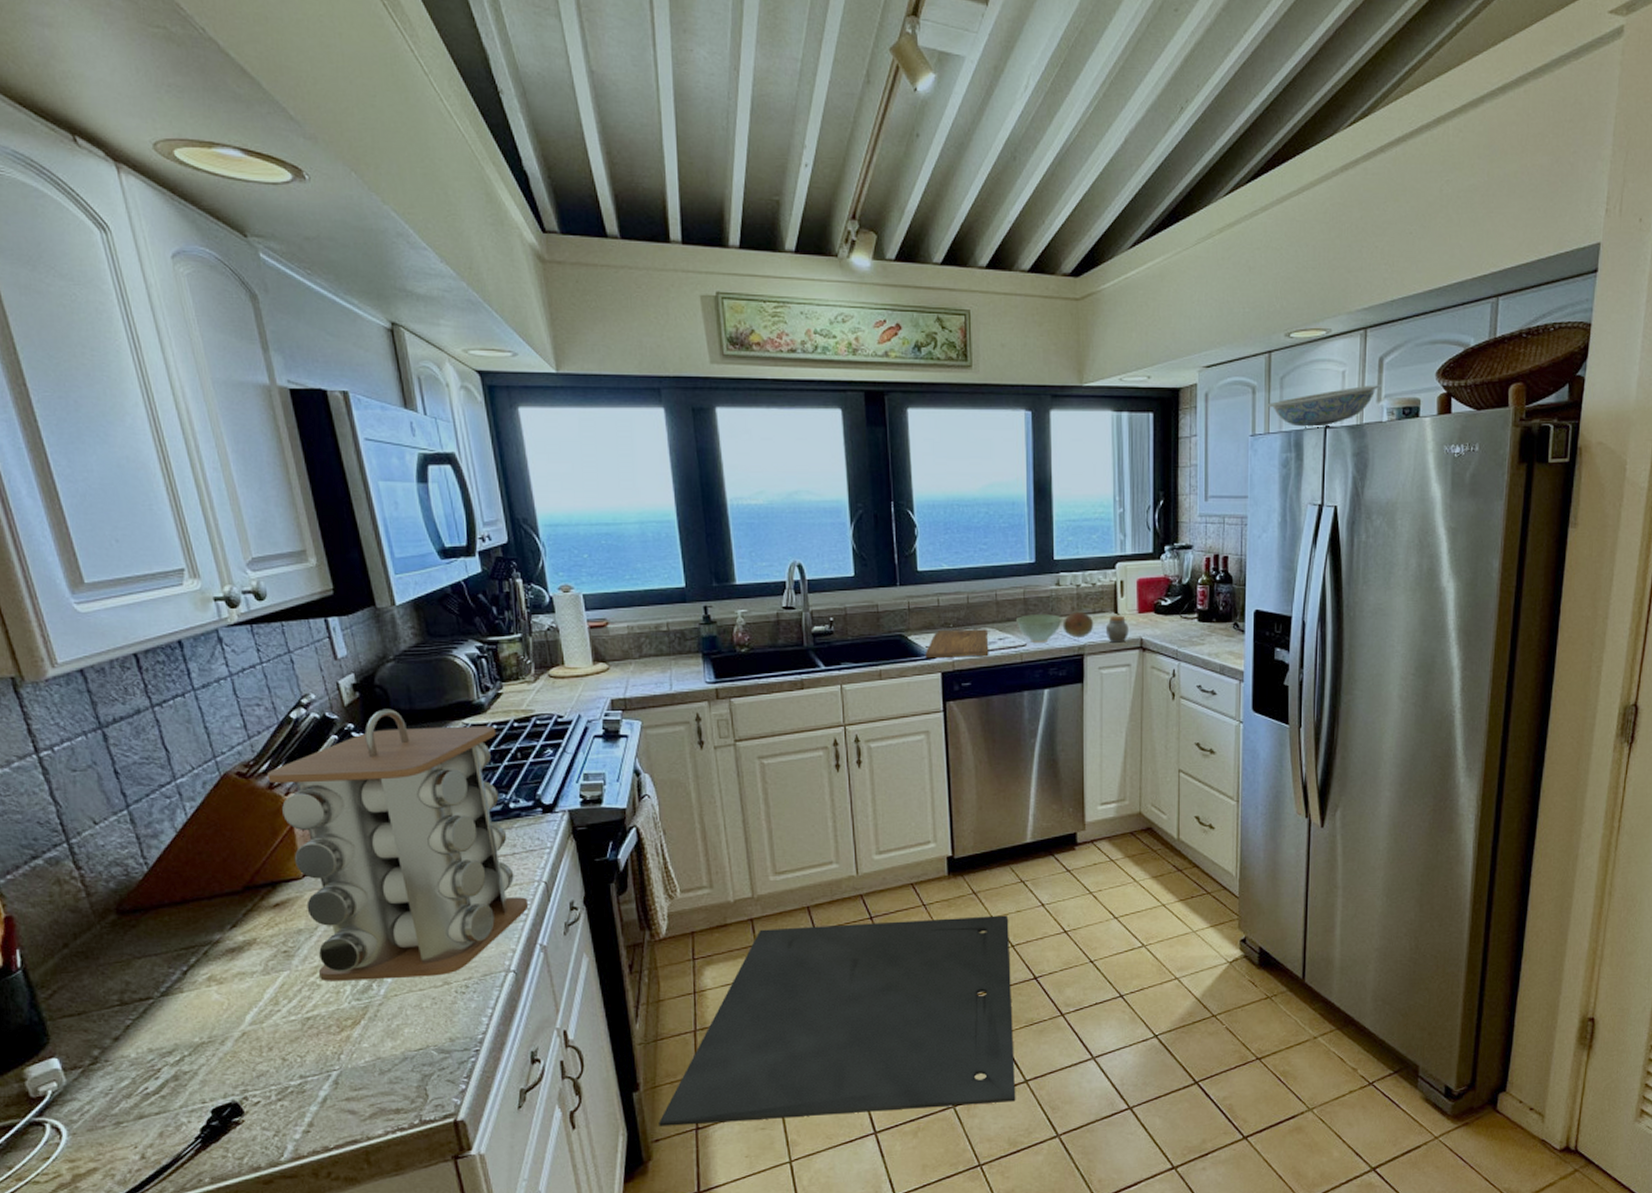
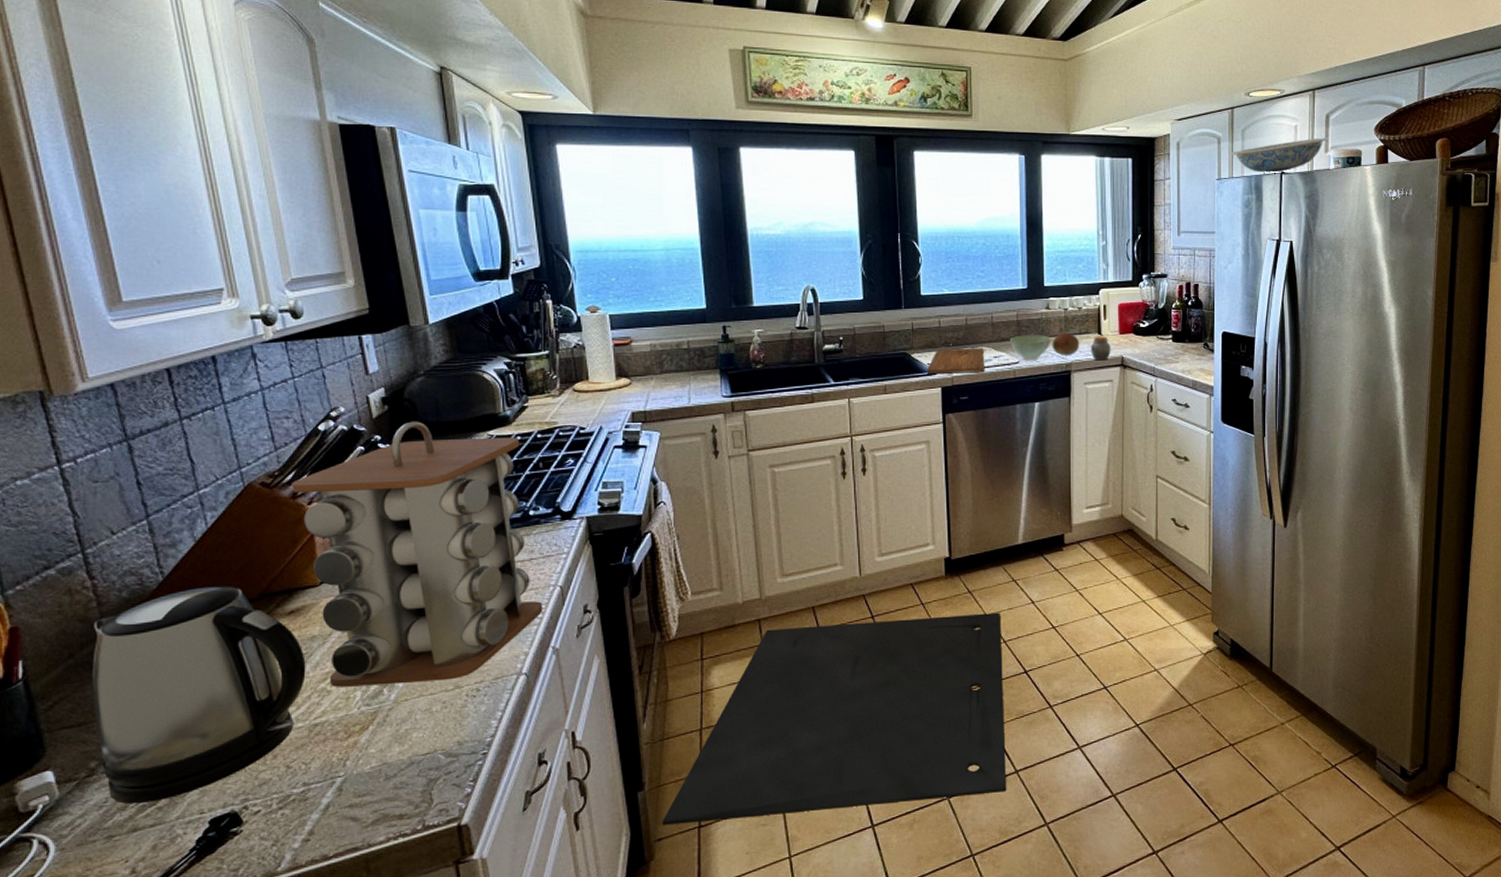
kettle: none [84,877,295,1093] -> present [92,586,306,805]

